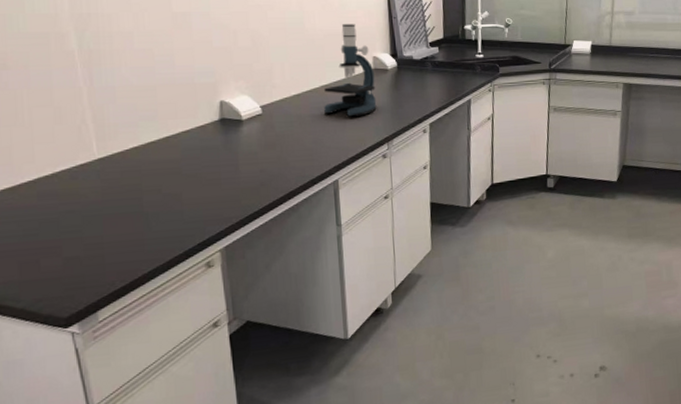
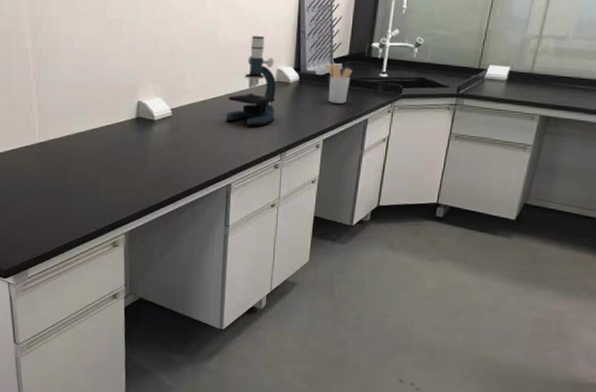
utensil holder: none [421,47,450,87] -> present [325,63,353,104]

